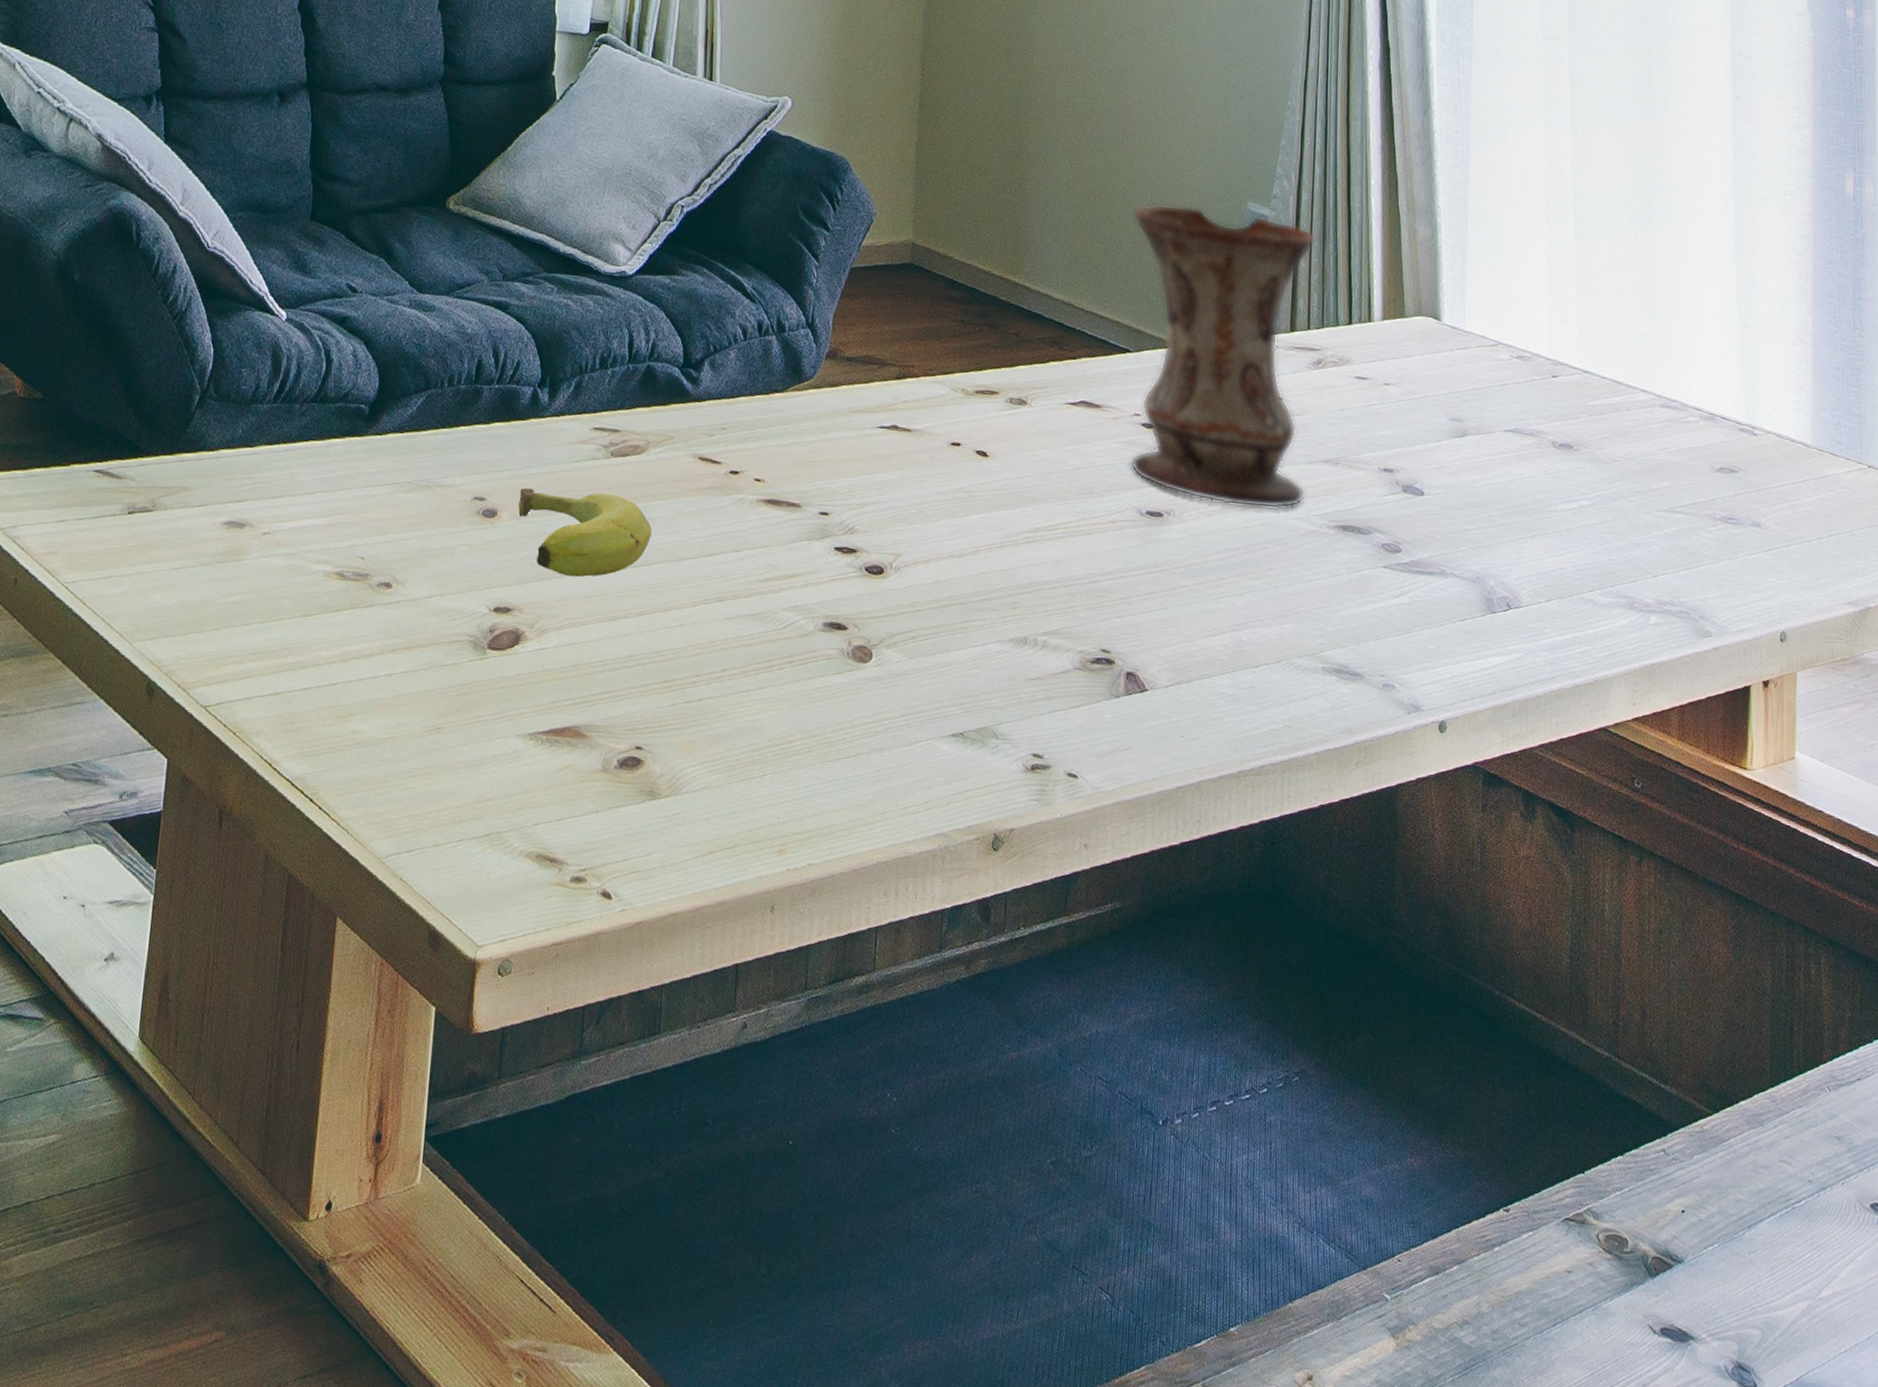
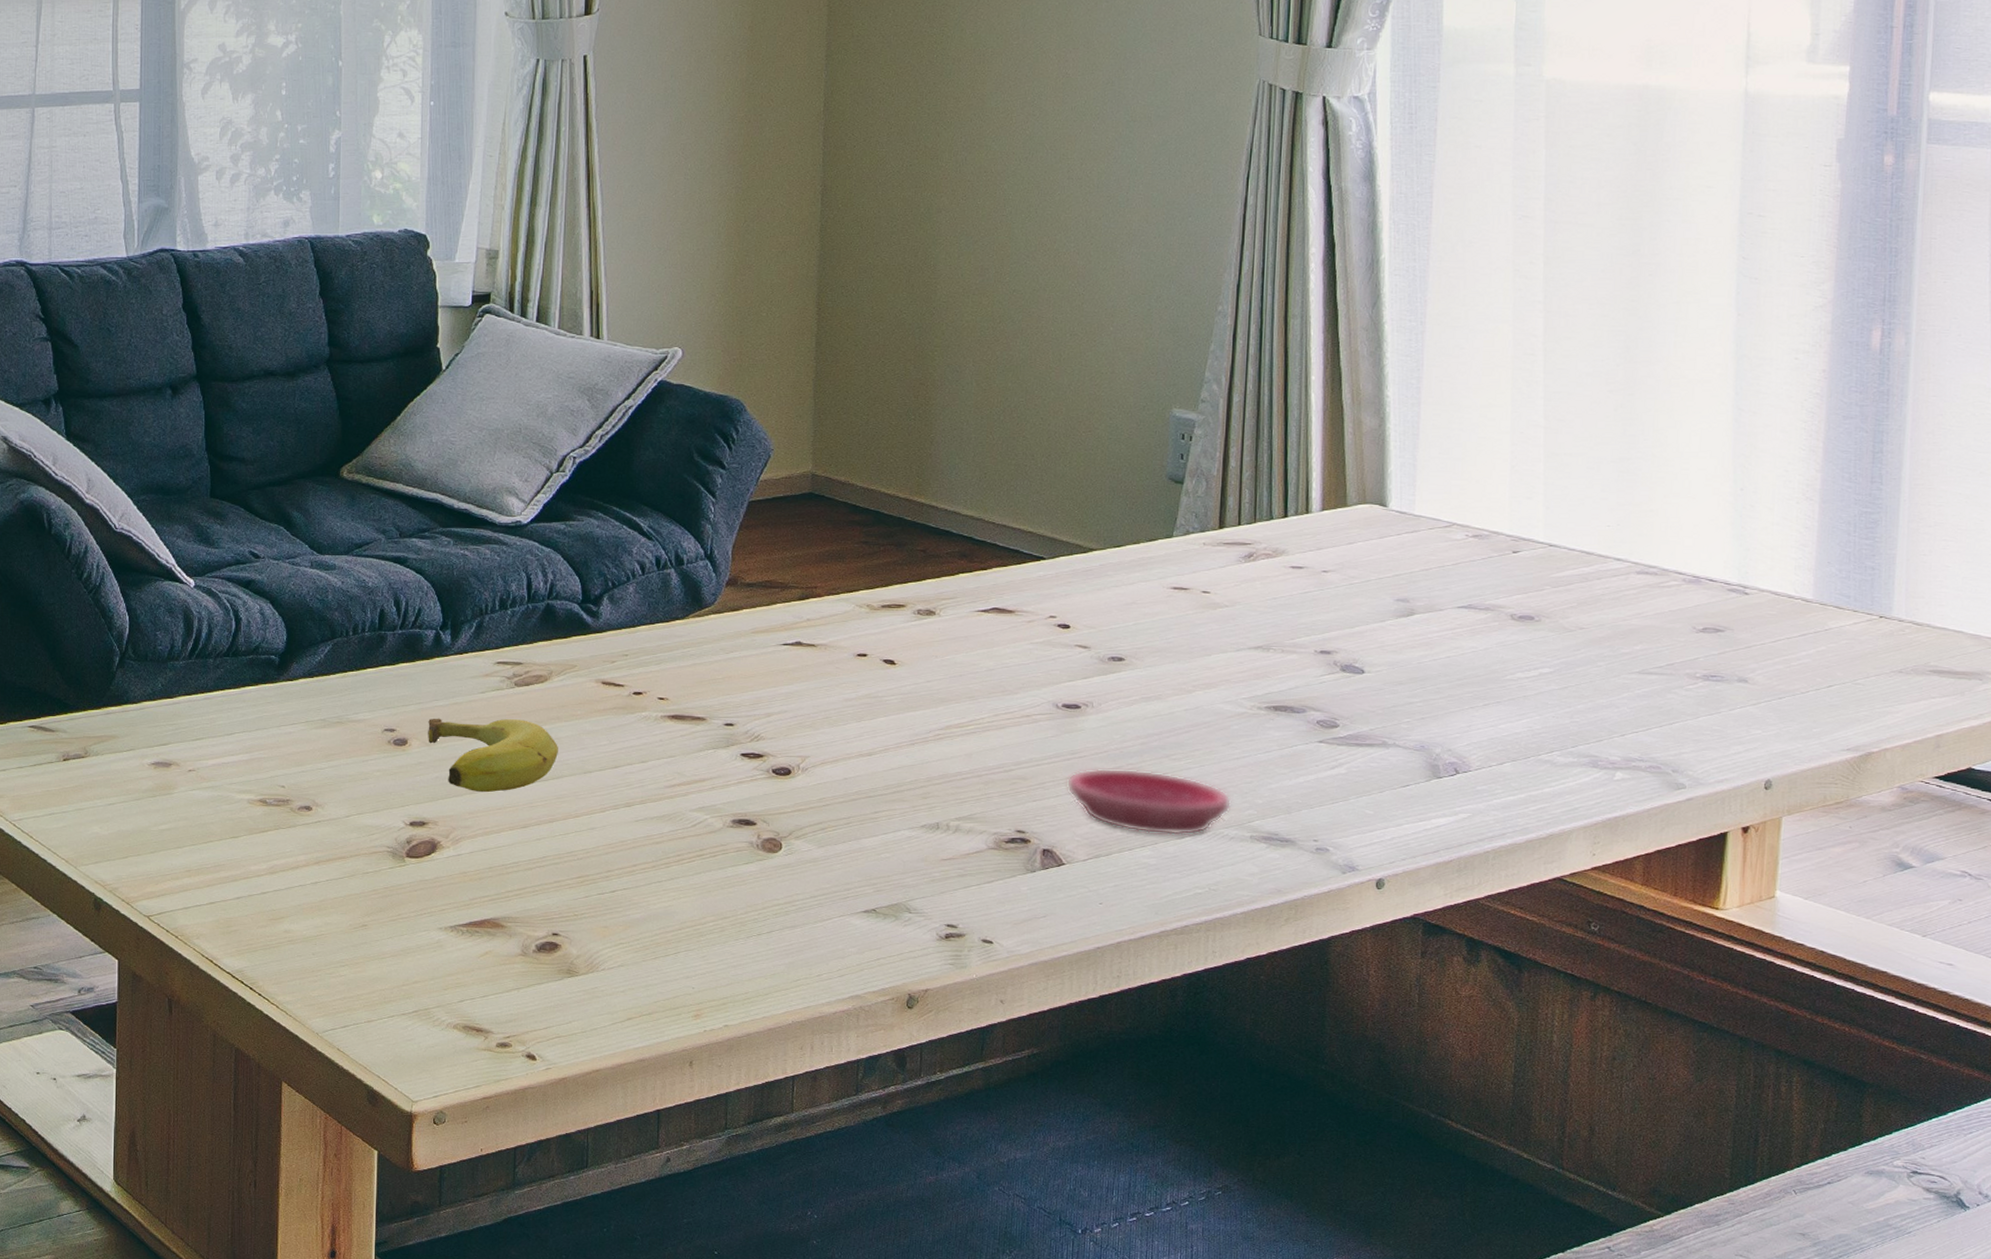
vase: present [1130,204,1317,509] -> none [1045,416,1249,695]
saucer: none [1149,583,1304,664] -> present [1066,768,1231,835]

